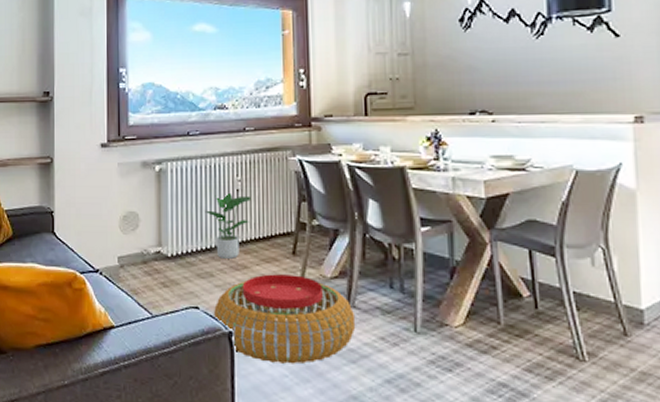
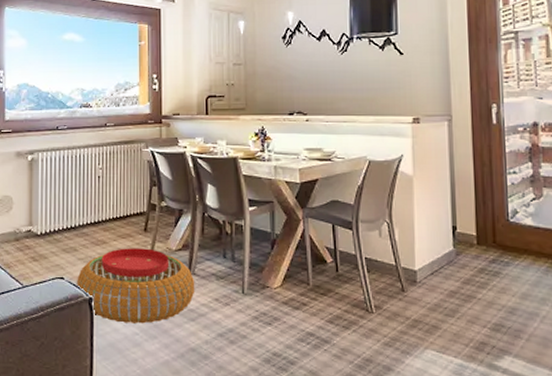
potted plant: present [205,191,252,259] -> none [70,177,111,235]

